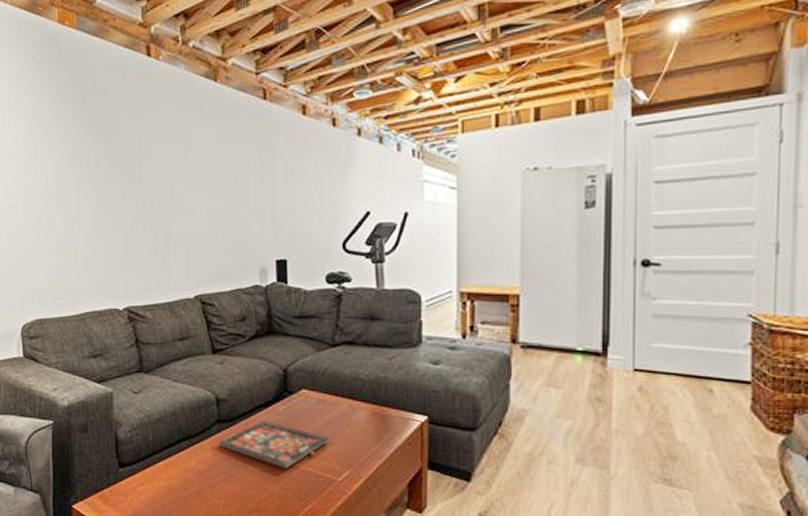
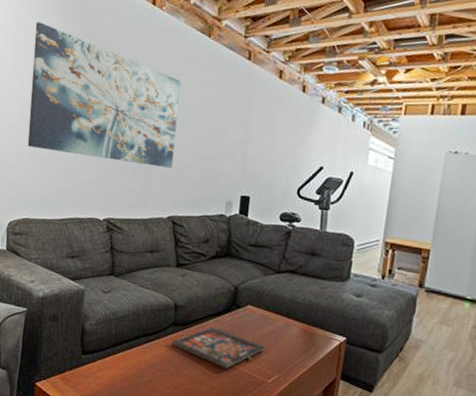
wall art: none [24,98,193,240] -> present [27,22,180,168]

